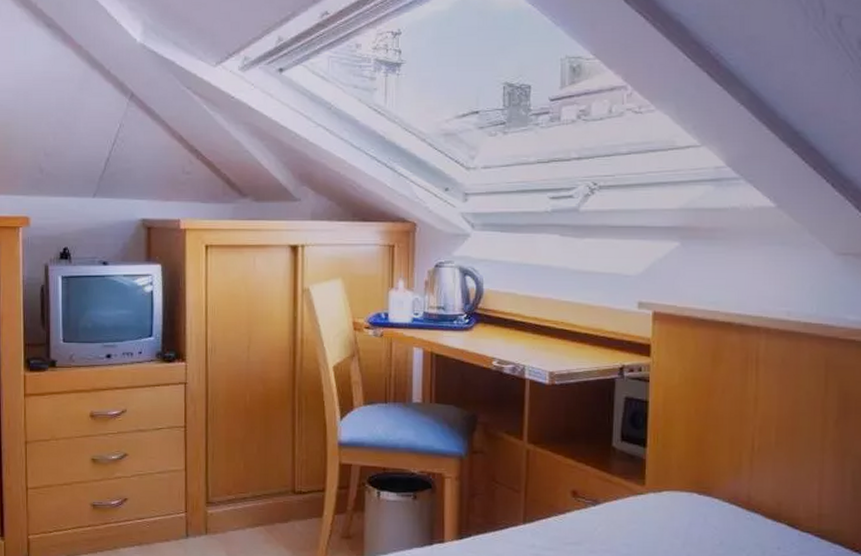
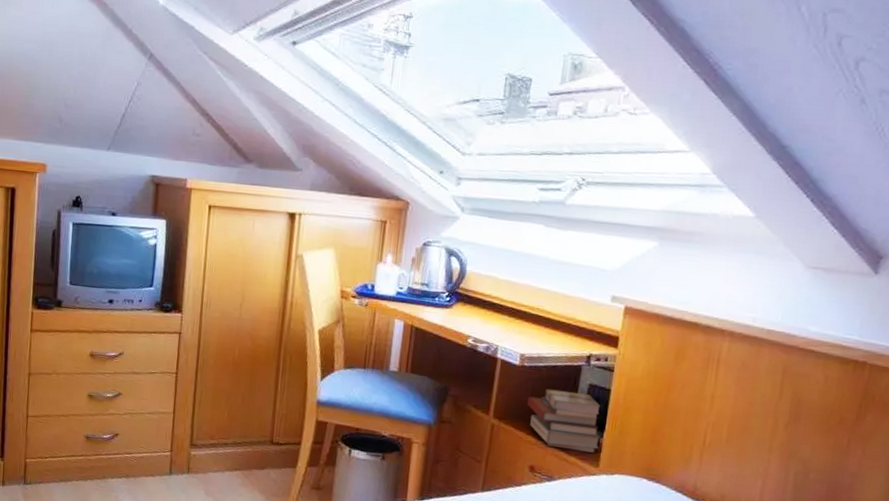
books: none [561,406,643,470] -> present [526,389,601,453]

